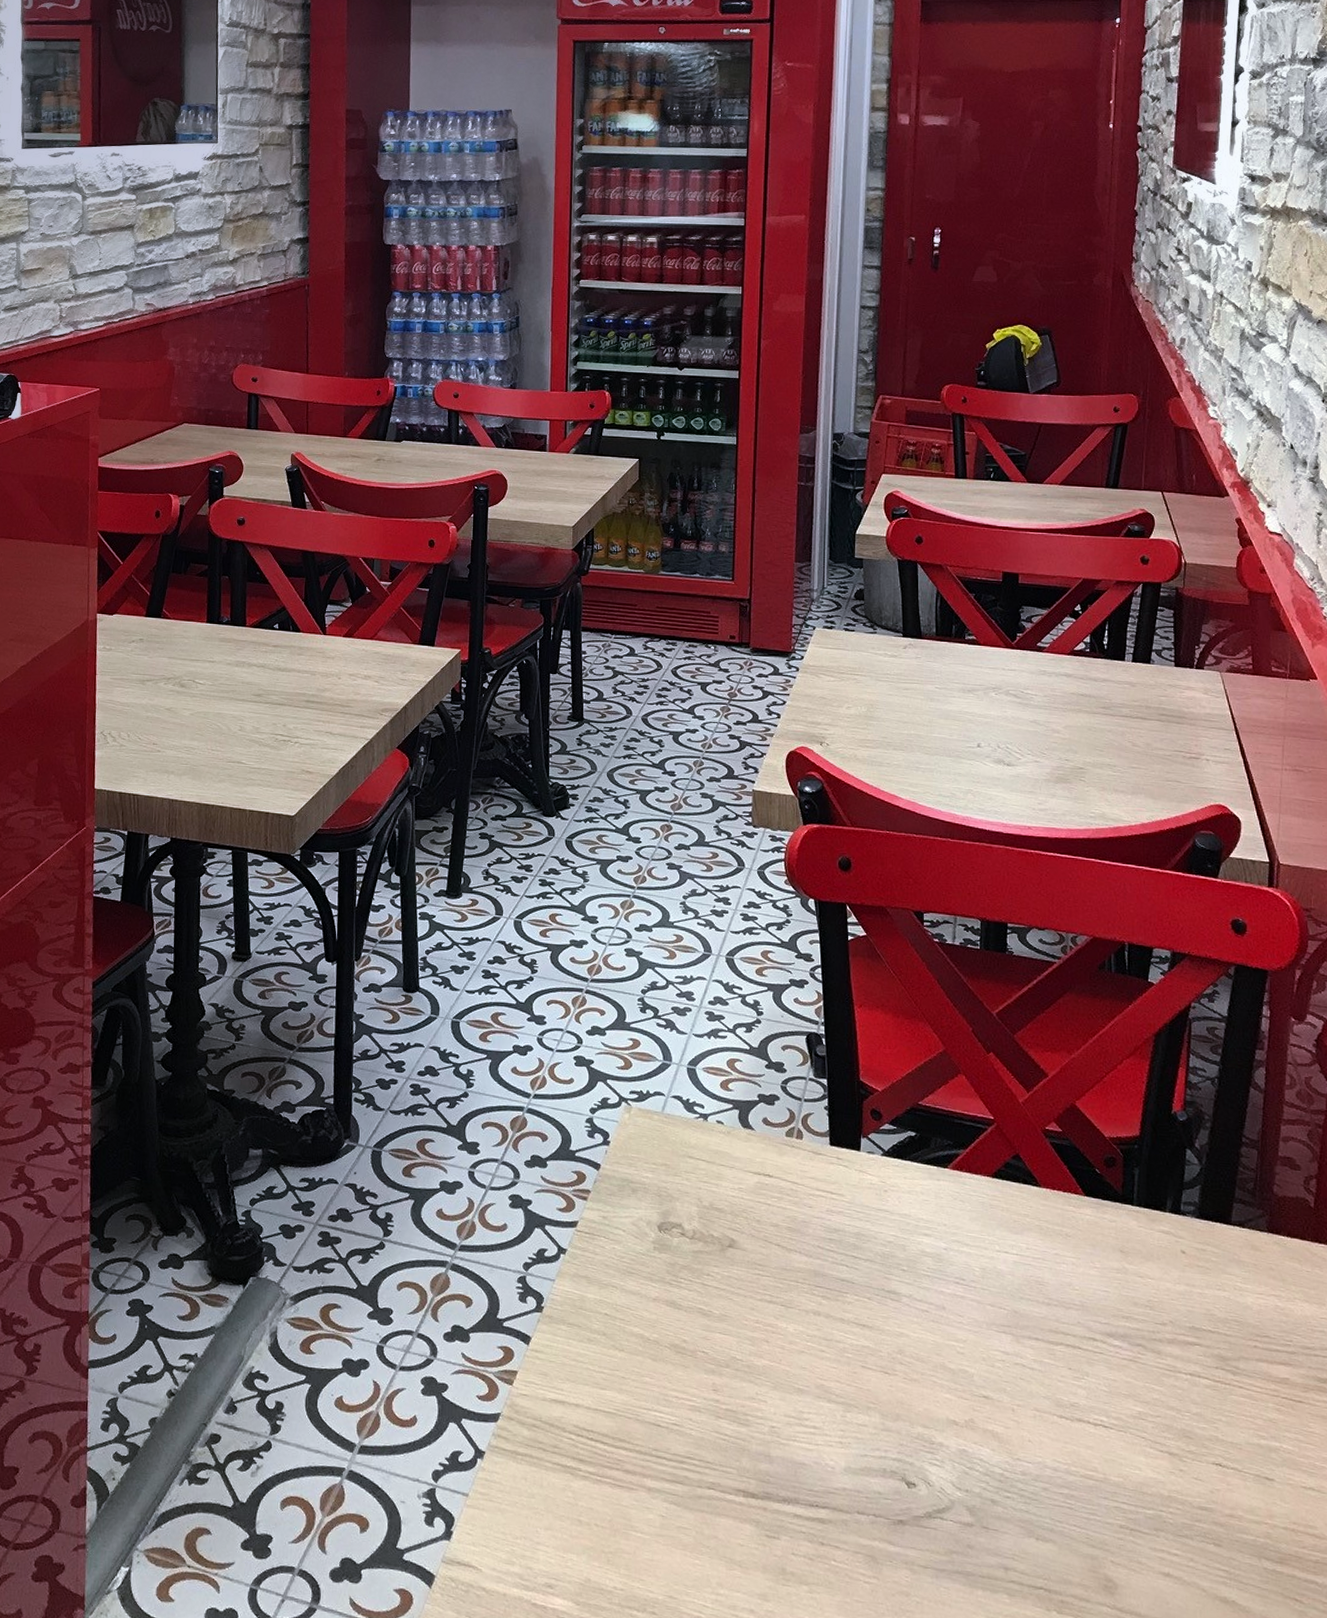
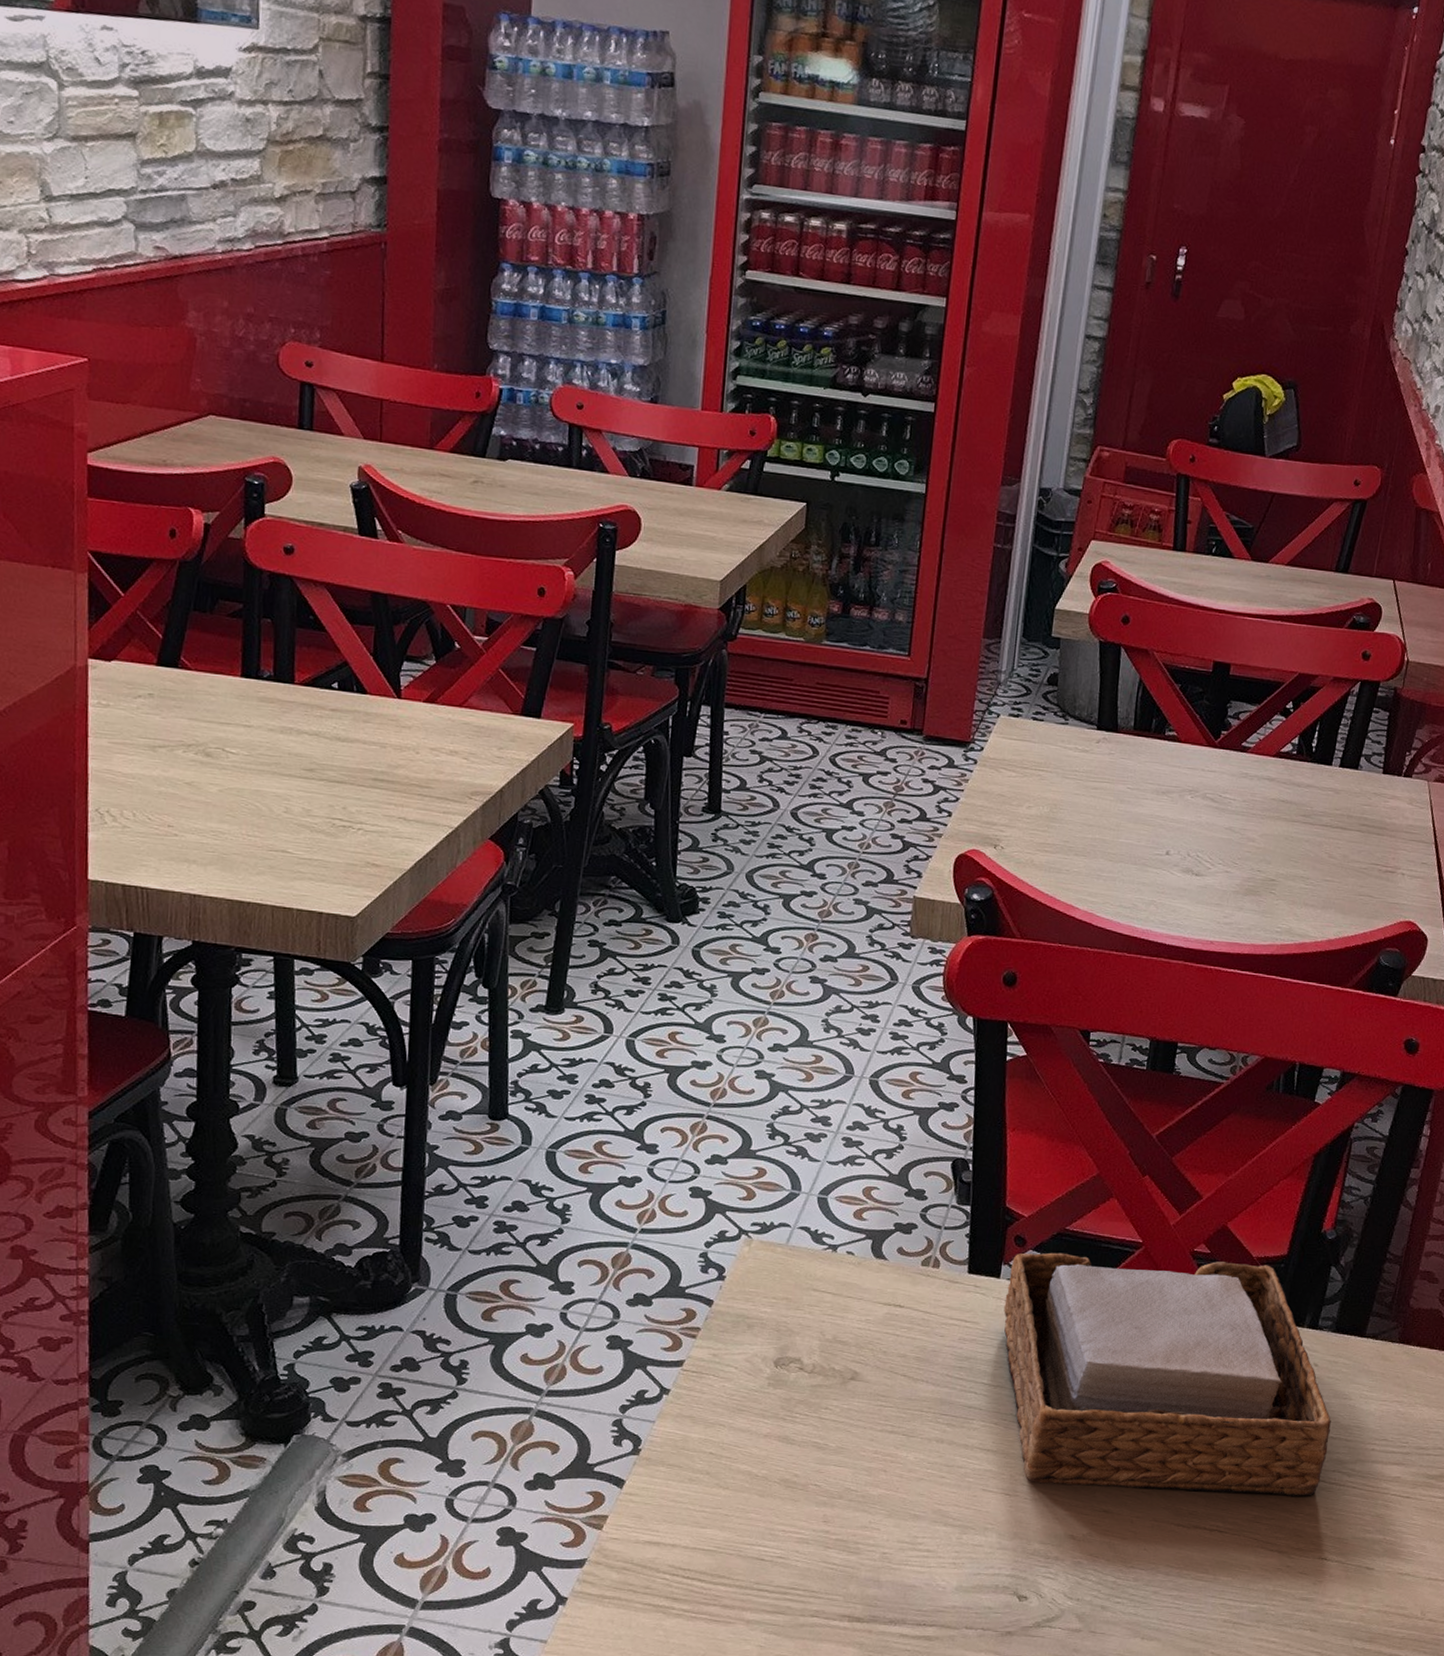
napkin holder: none [867,1127,1207,1394] -> present [1004,1252,1331,1497]

